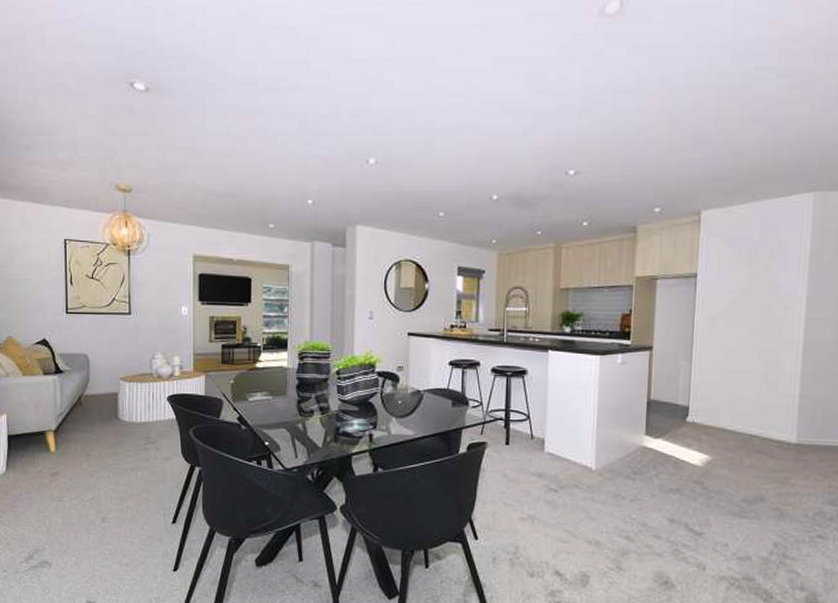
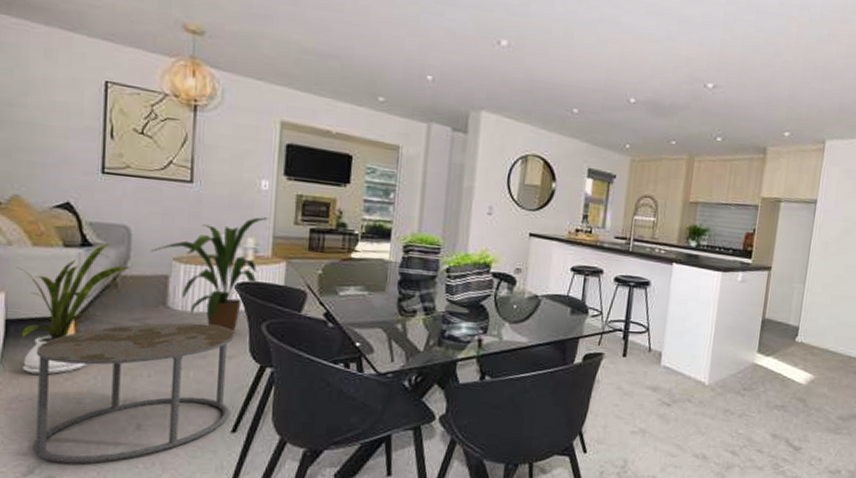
house plant: none [12,370,89,478] -> present [16,243,129,374]
side table: none [29,431,170,551] -> present [32,322,235,464]
house plant: none [103,338,190,439] -> present [150,217,269,333]

